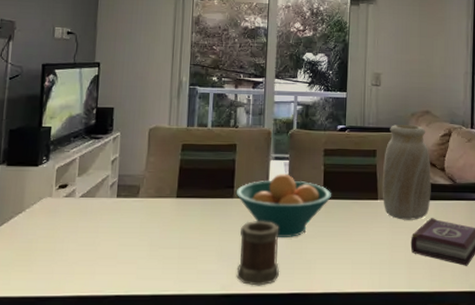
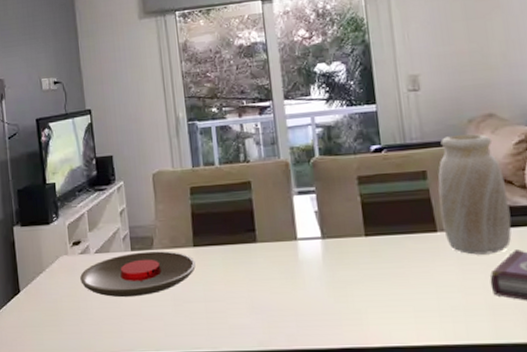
plate: none [60,199,176,241] -> present [80,251,196,298]
fruit bowl: present [235,172,331,237] -> none [258,209,375,284]
mug: present [236,221,280,286] -> none [271,266,325,341]

